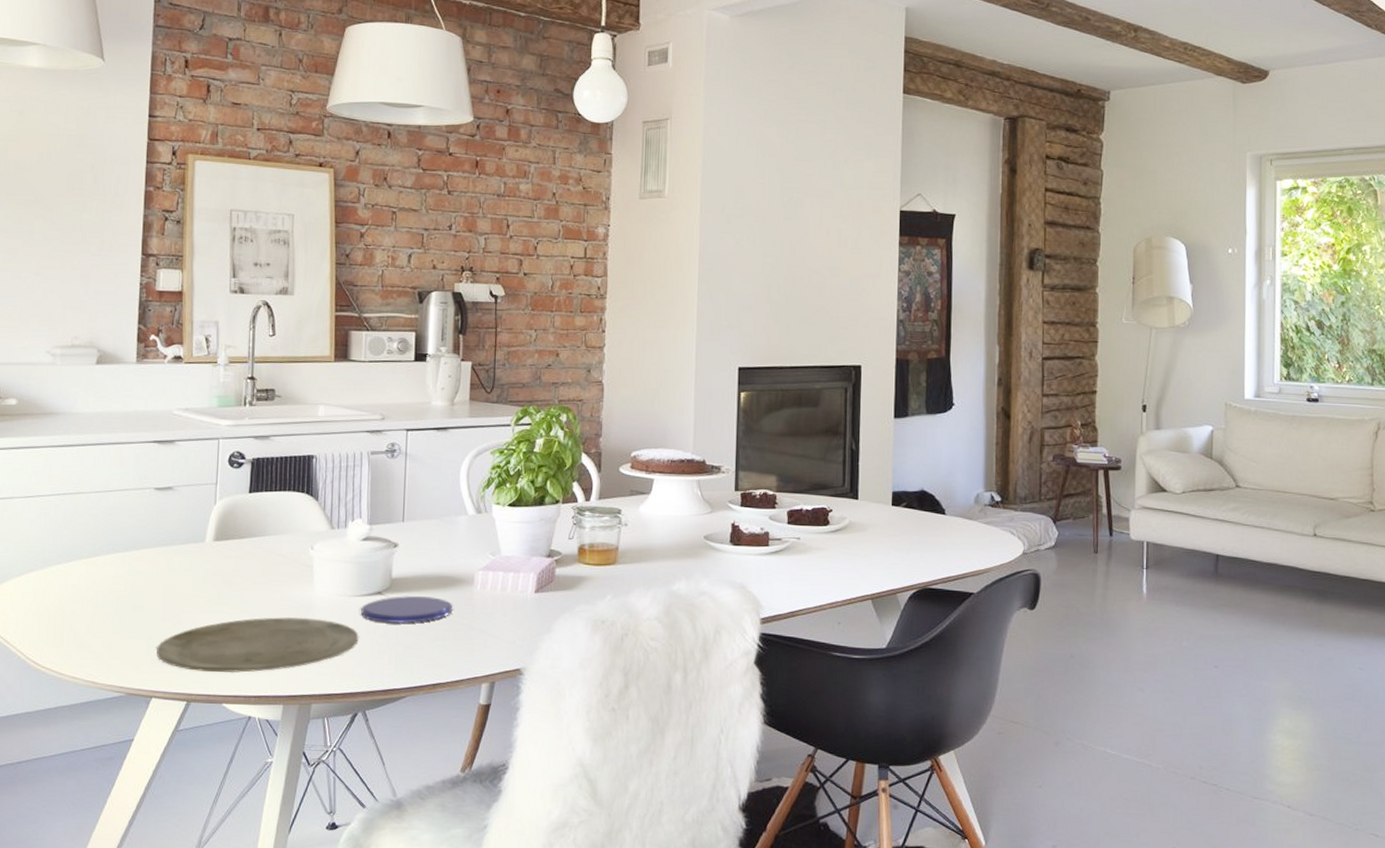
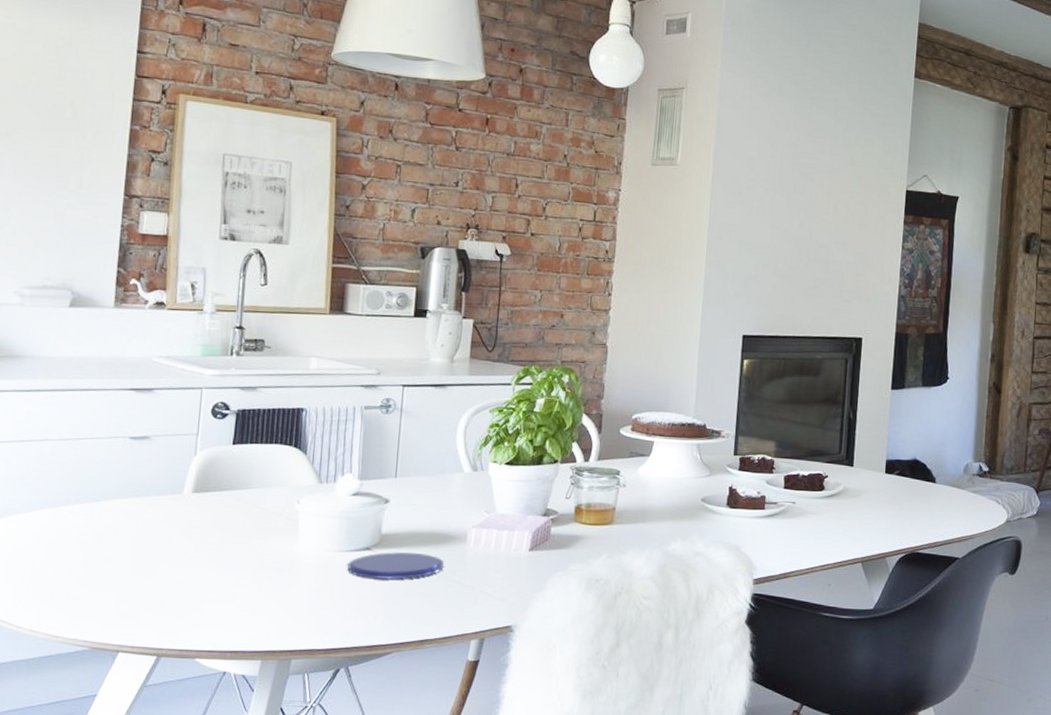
plate: present [157,616,359,673] -> none [125,571,345,628]

